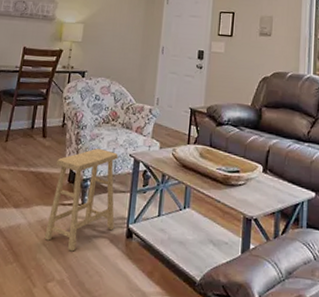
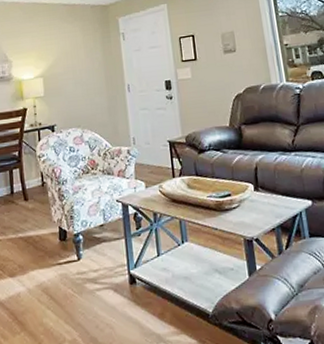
footstool: present [44,148,118,252] -> none [43,199,116,310]

